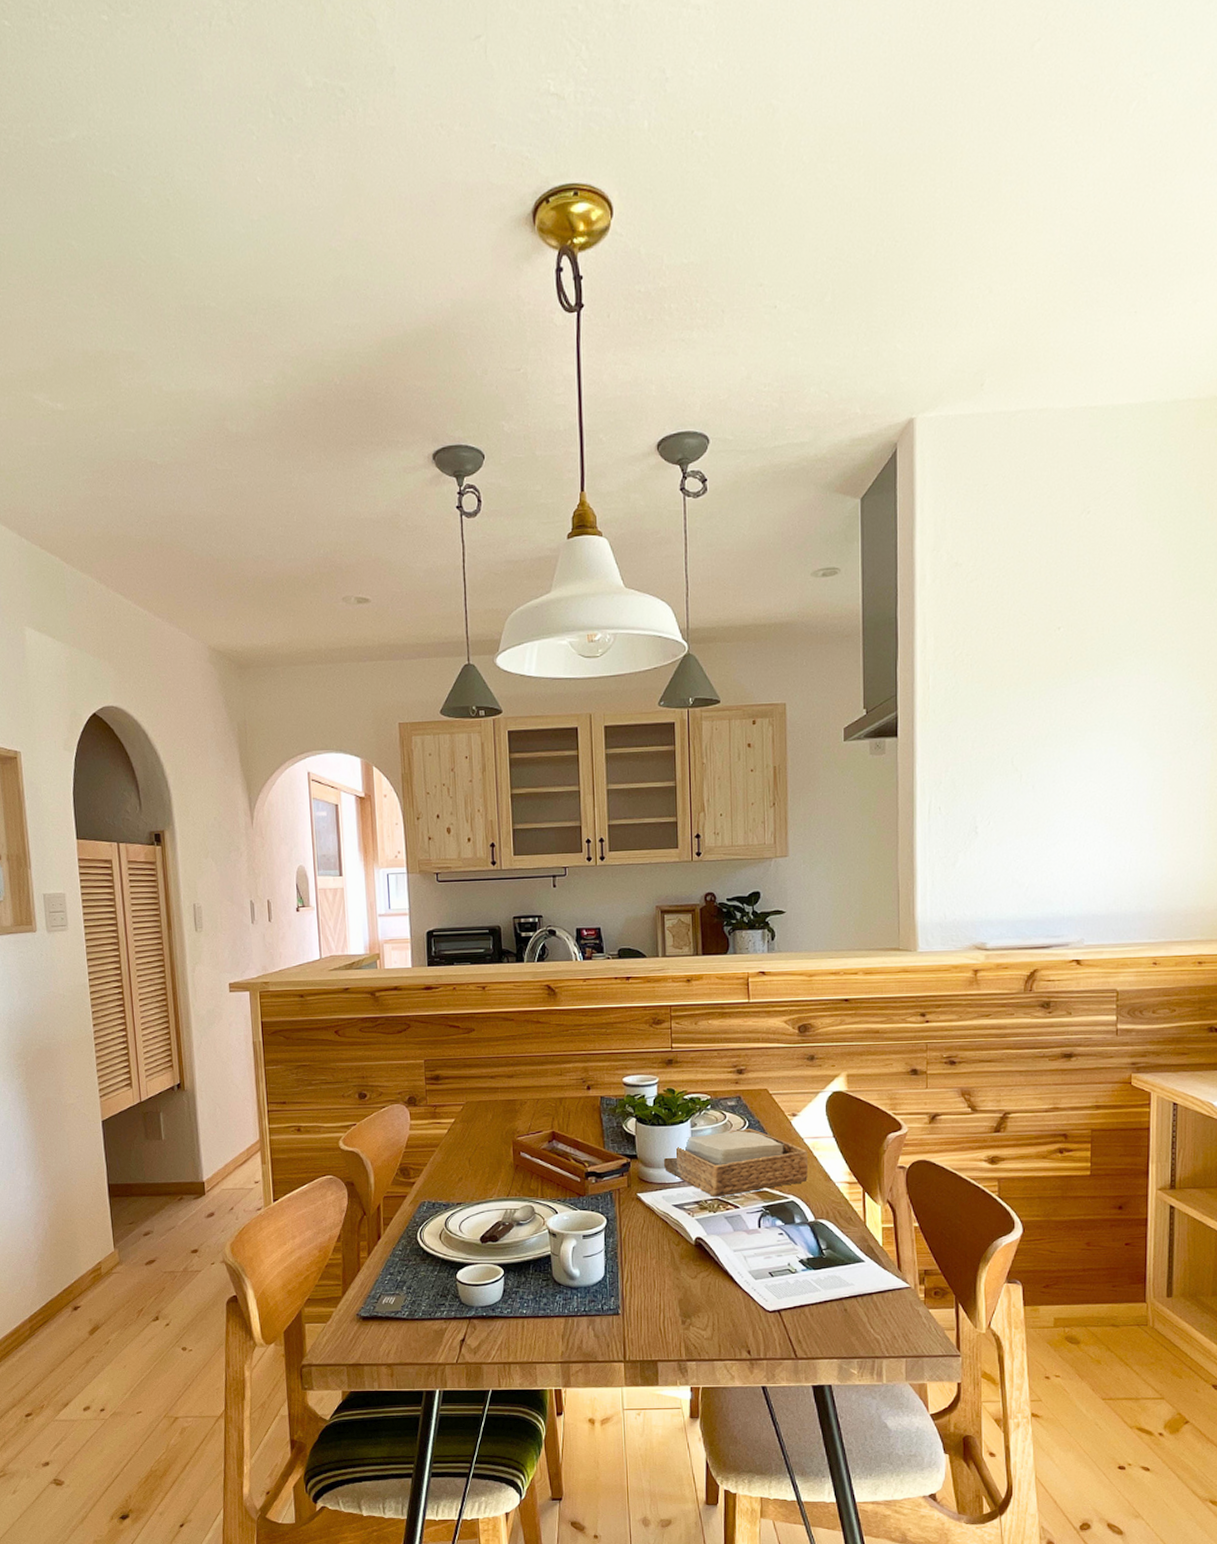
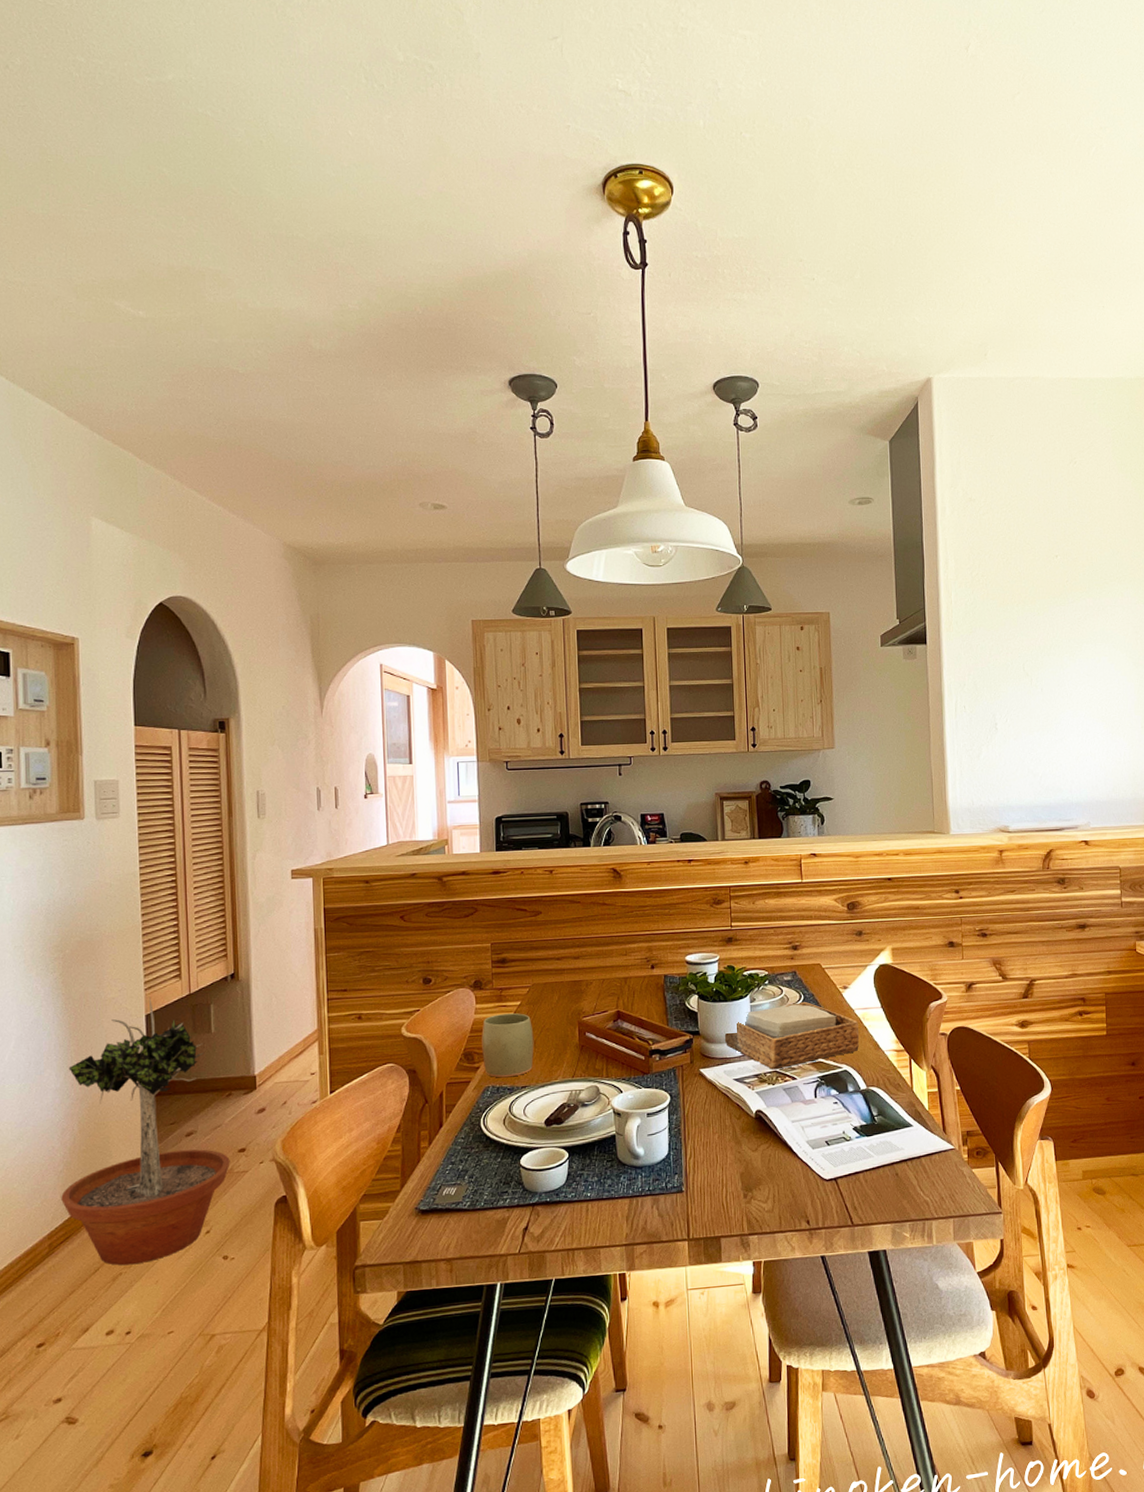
potted tree: none [37,1104,185,1350] -> present [61,997,230,1266]
mug: none [416,1130,469,1194] -> present [481,1013,534,1078]

